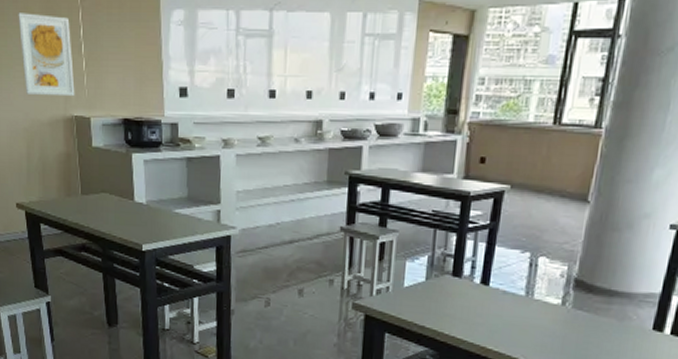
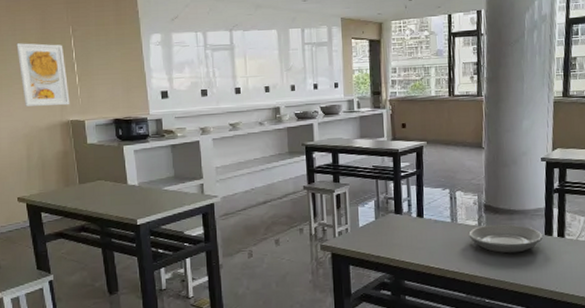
plate: none [545,306,649,348] -> present [468,224,543,254]

